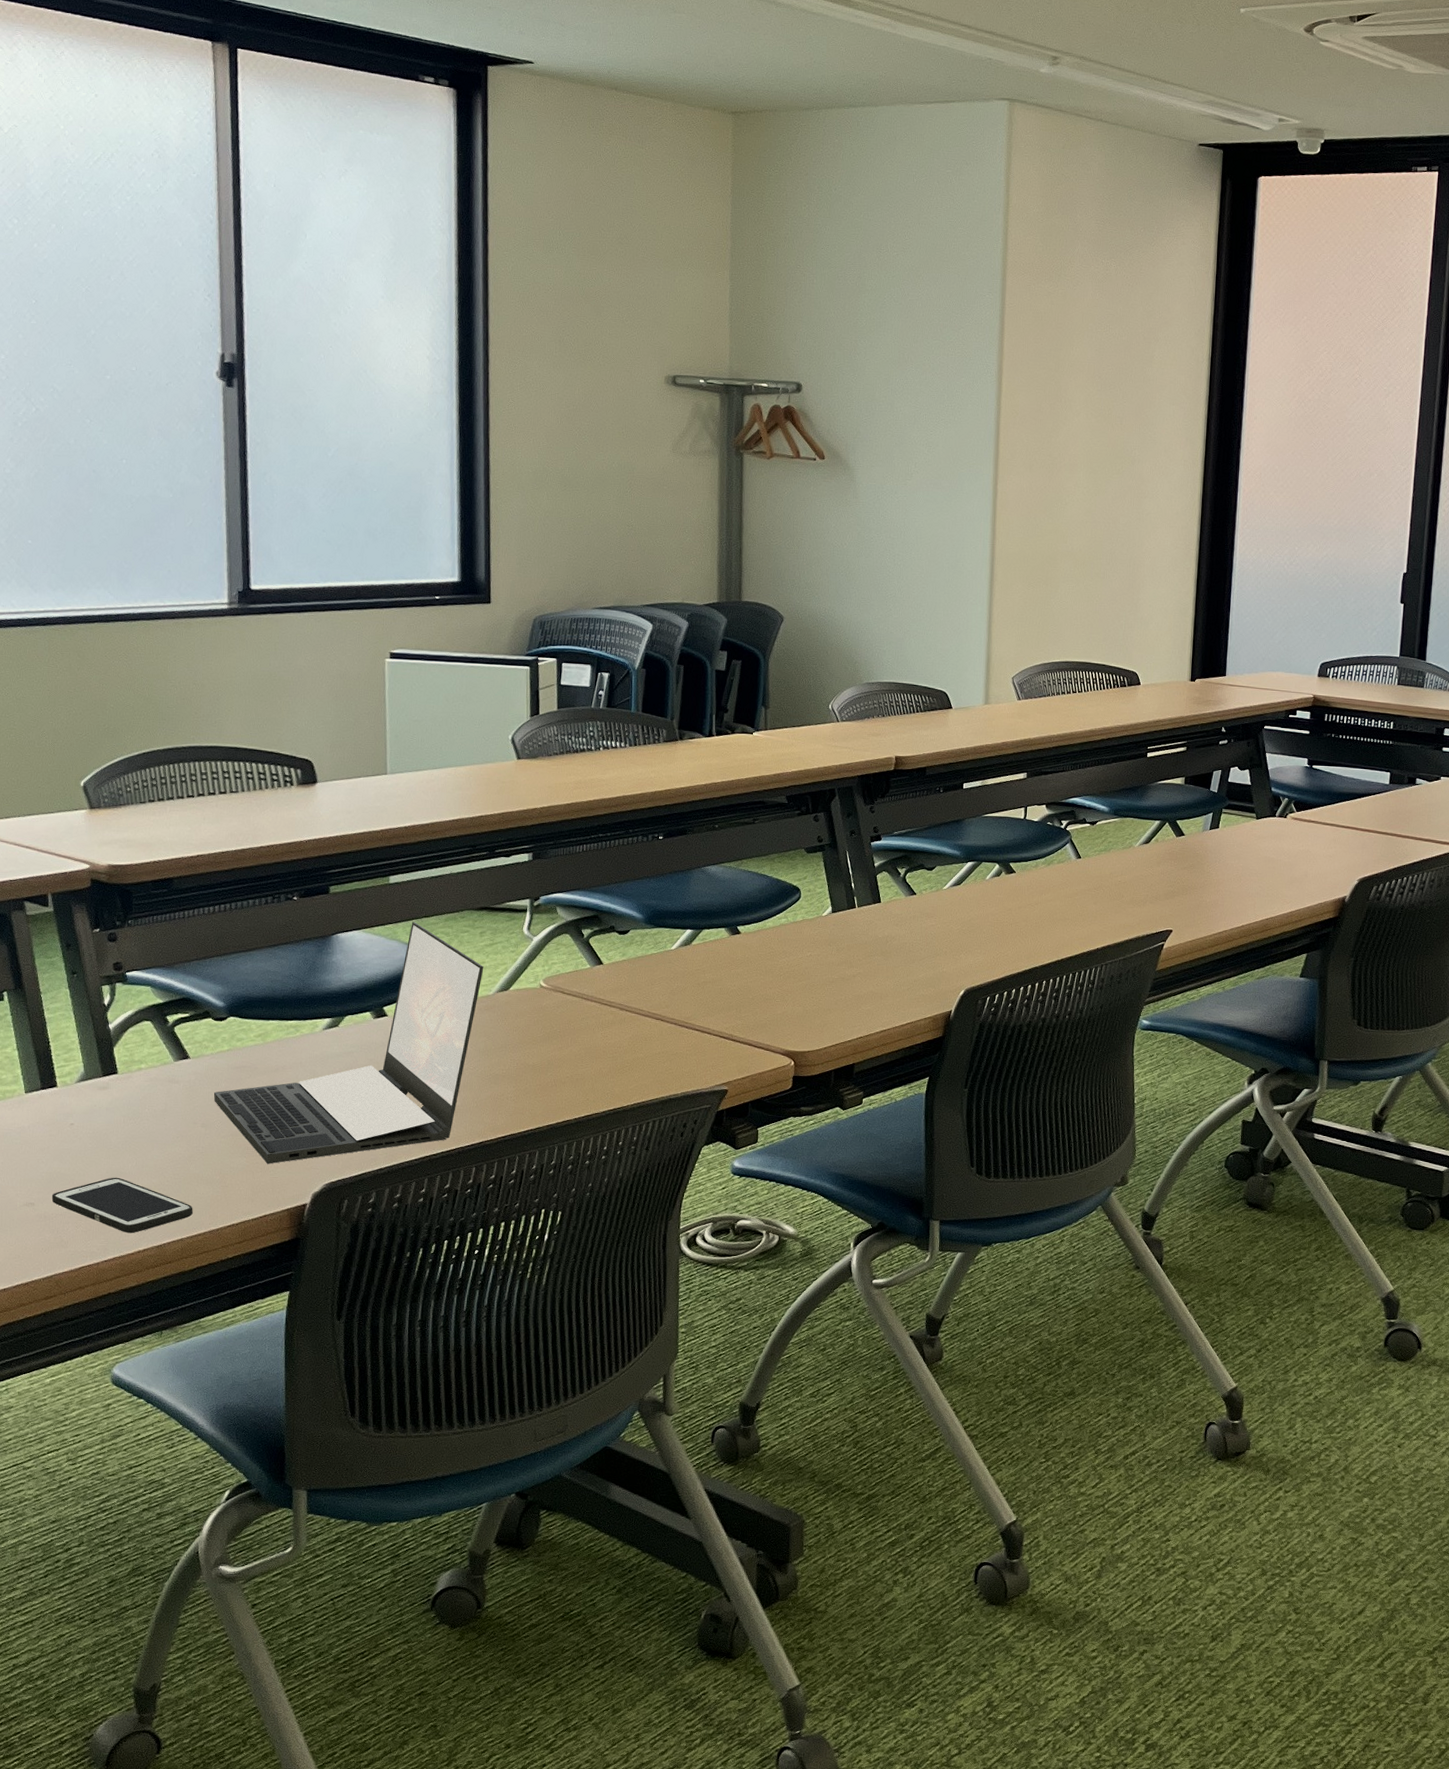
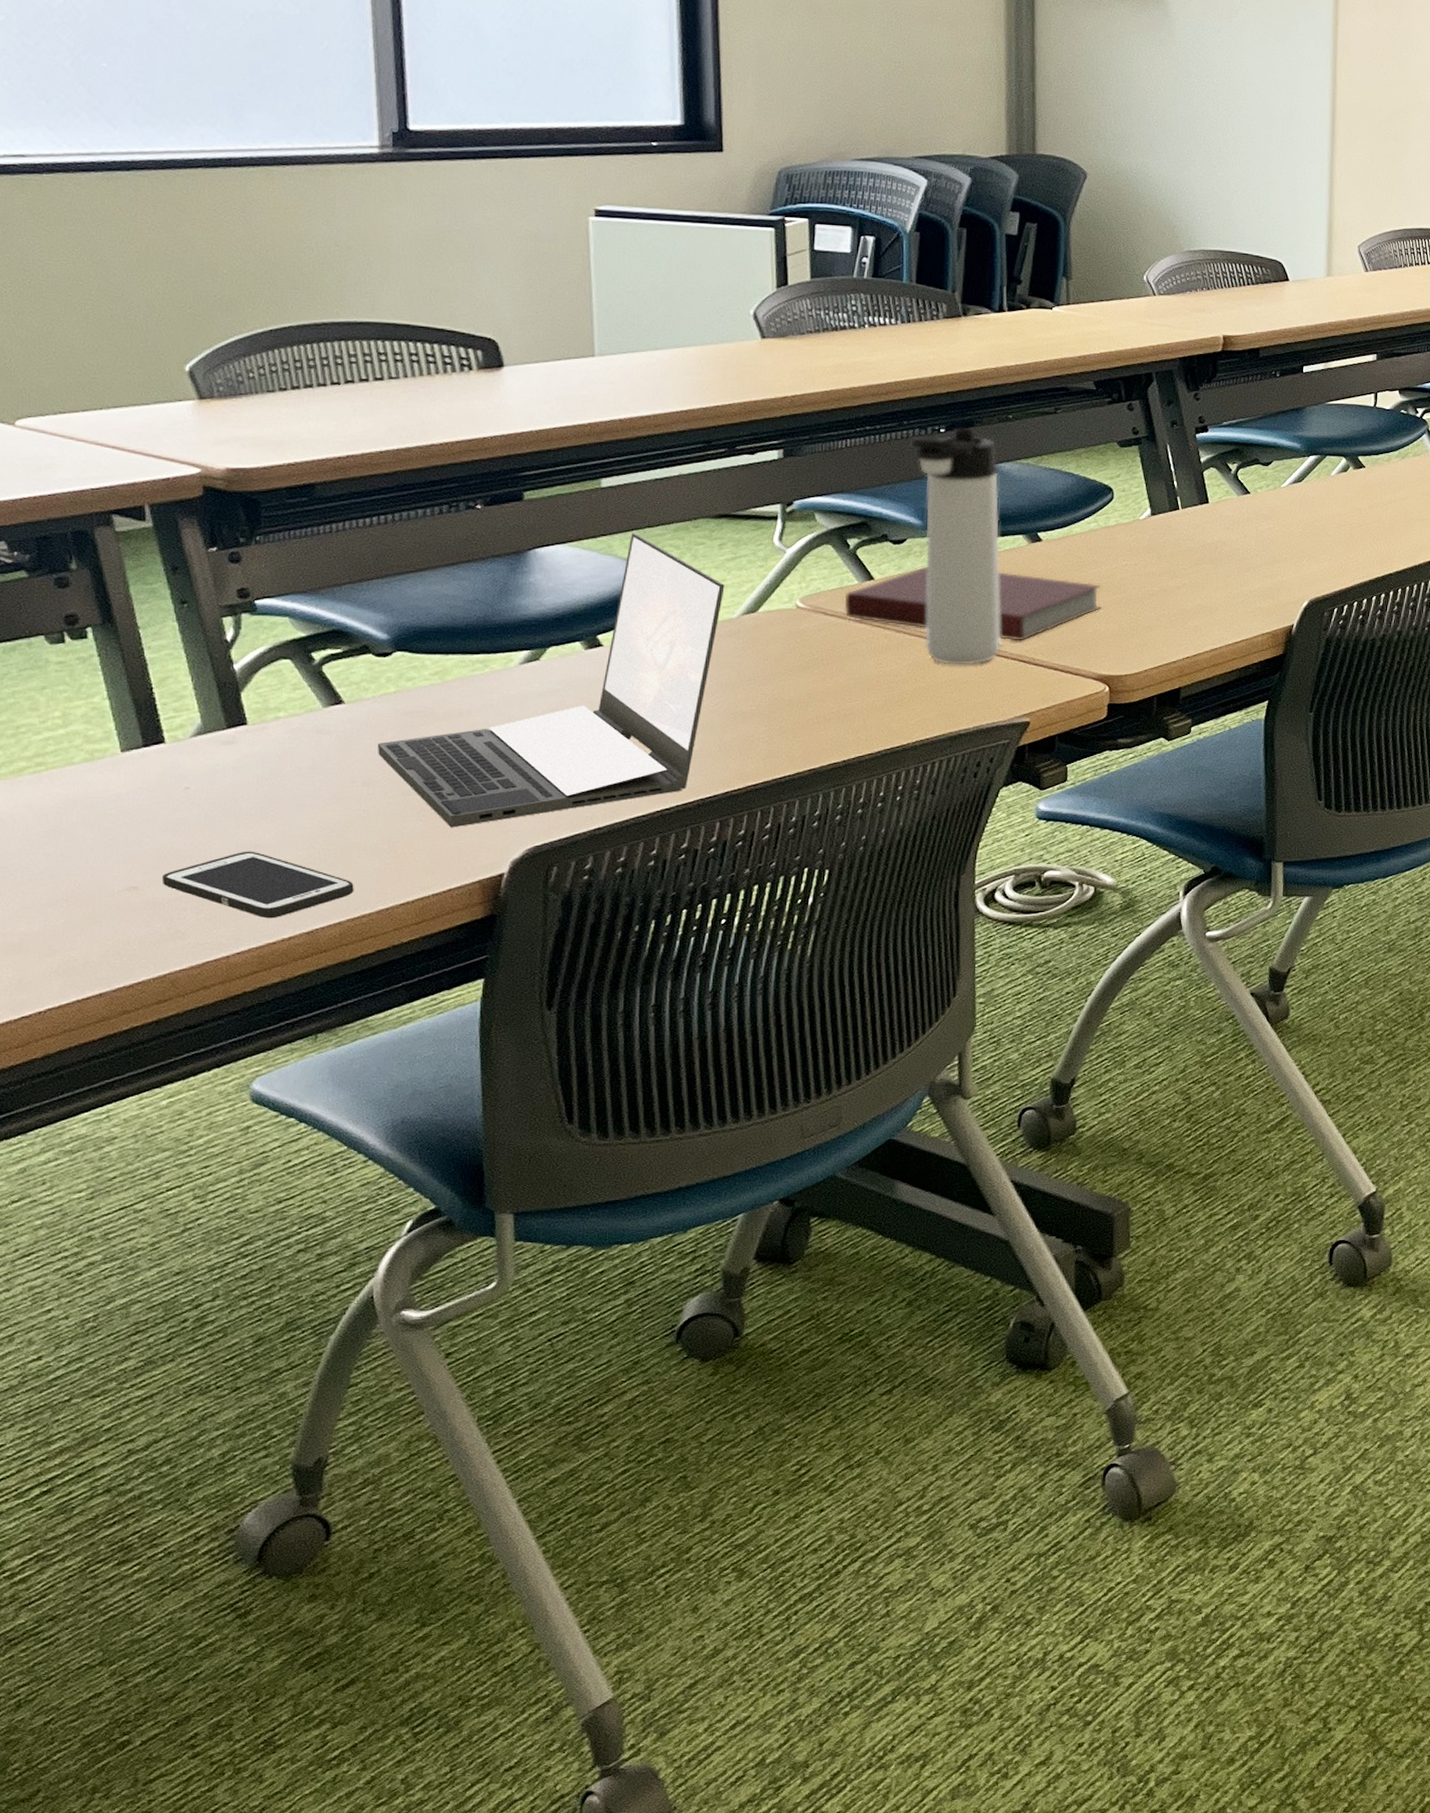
notebook: none [578,952,789,1020] -> present [844,565,1101,641]
thermos bottle: none [635,834,706,1040] -> present [910,427,1002,665]

